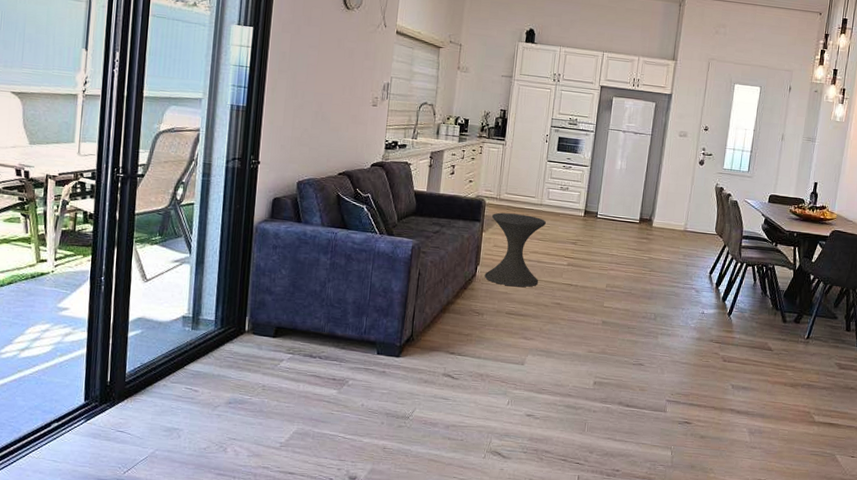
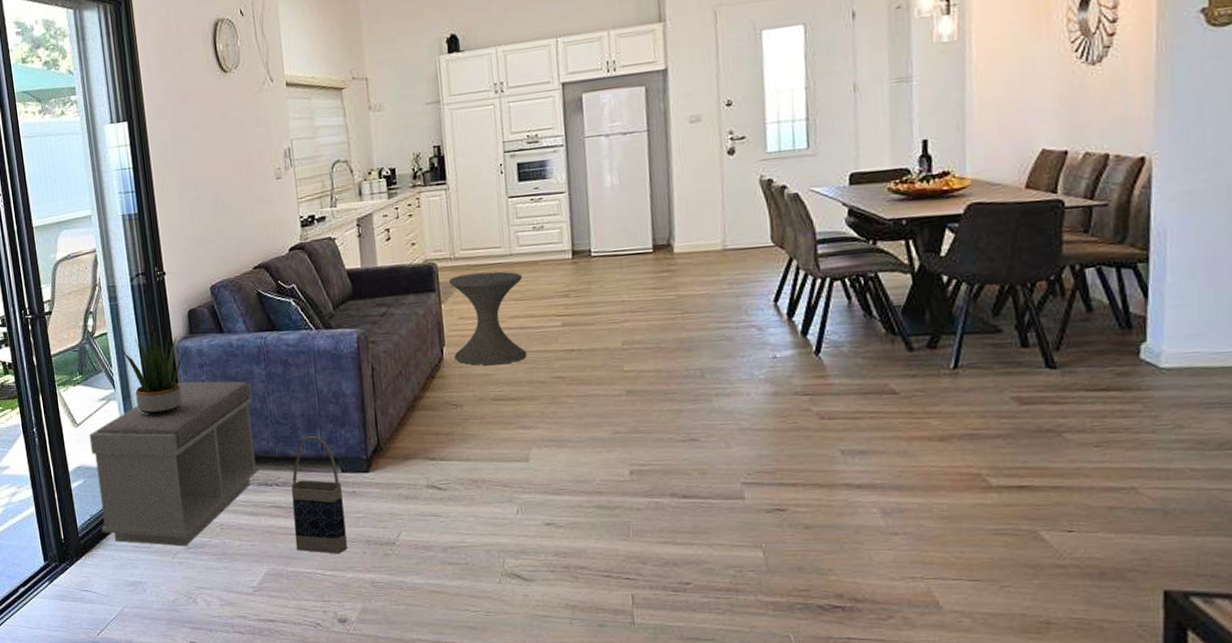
bench: none [150,257,314,401] -> present [89,381,260,547]
potted plant: none [201,210,267,283] -> present [117,331,189,415]
bag: none [325,321,375,422] -> present [291,436,348,554]

